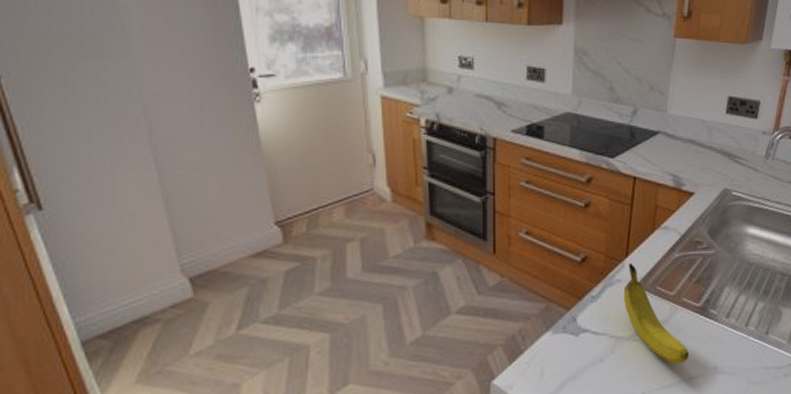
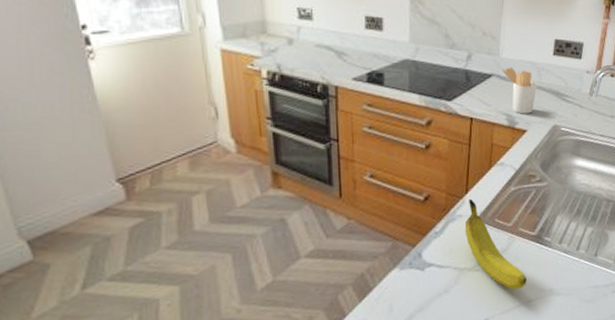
utensil holder: none [669,124,707,175] -> present [502,67,537,114]

